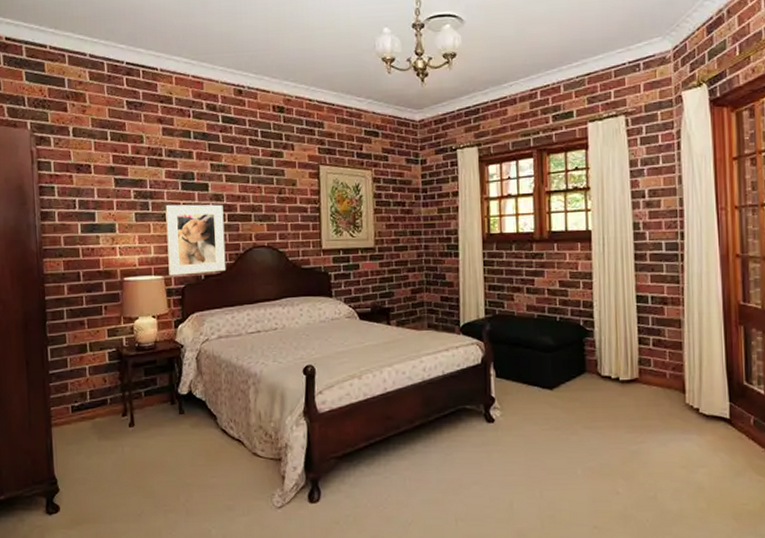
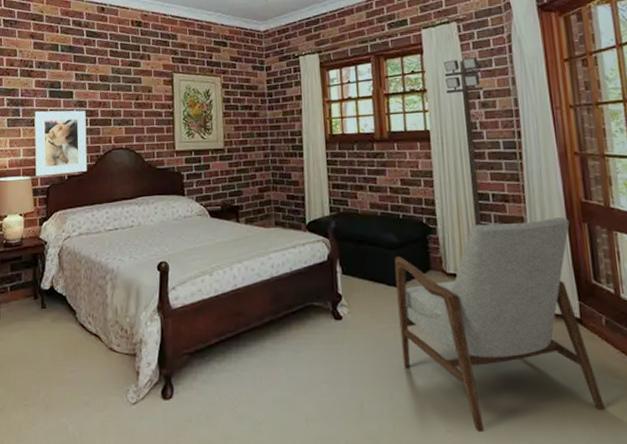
armchair: none [549,320,747,528] -> present [394,217,606,433]
portable light tower: none [609,154,649,329] -> present [444,57,484,226]

